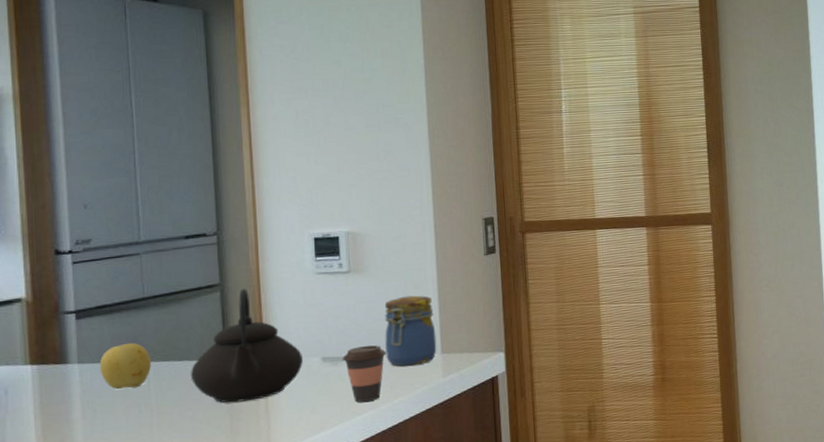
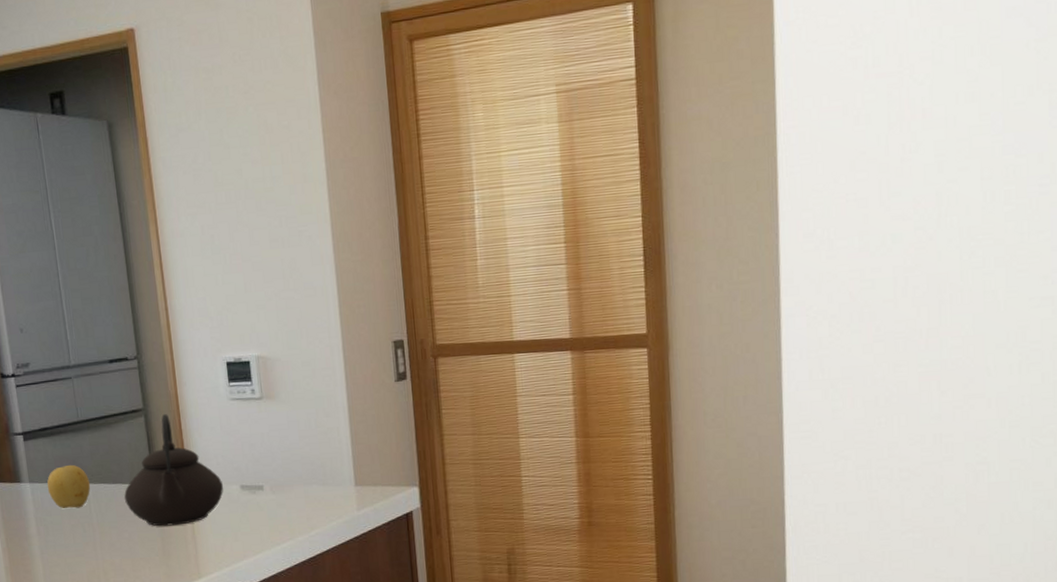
coffee cup: present [343,345,387,402] -> none [260,474,302,532]
jar: present [384,295,437,367] -> none [297,424,351,498]

